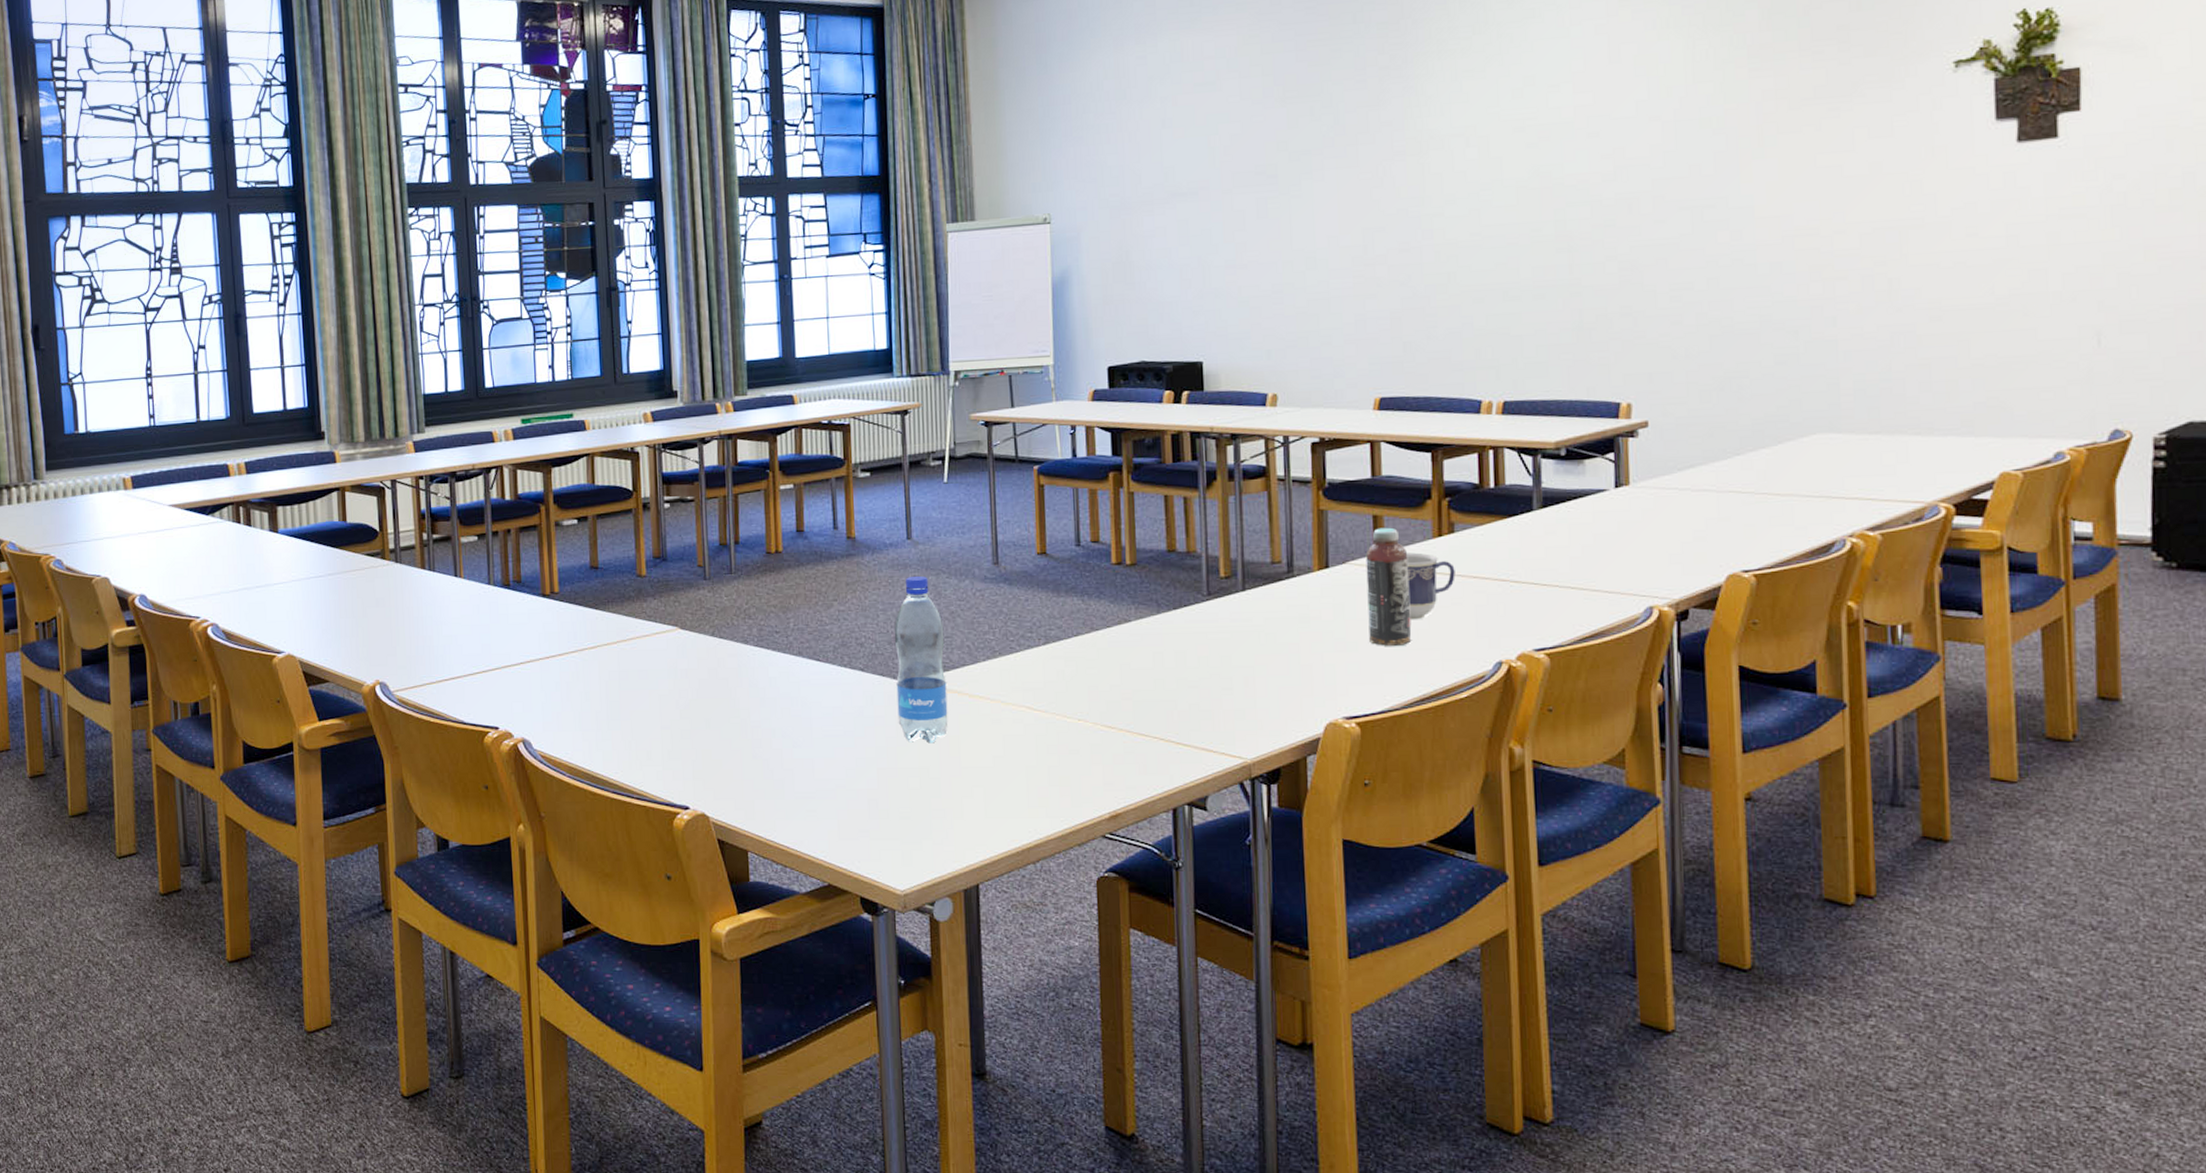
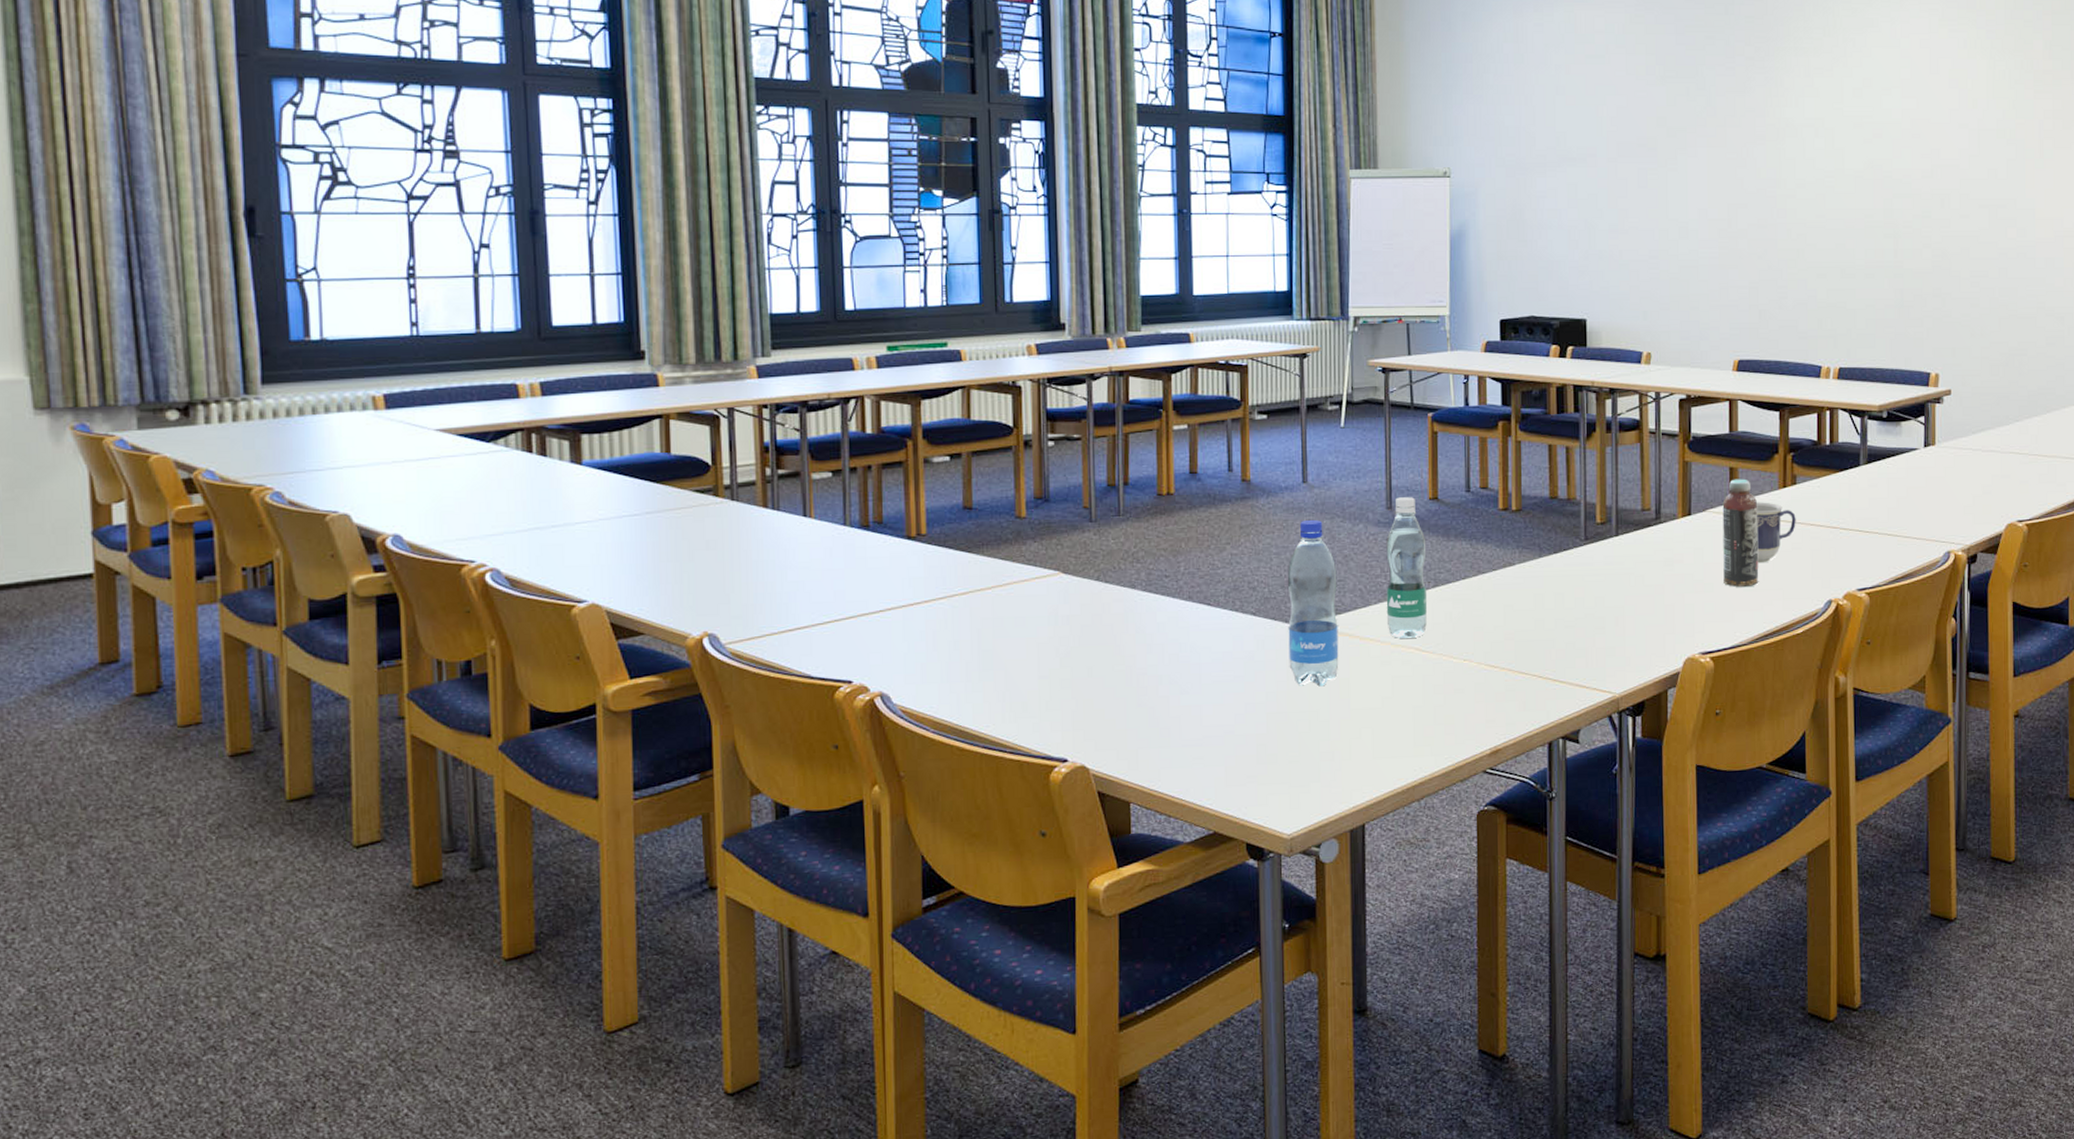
bottle: none [993,552,1038,696] -> present [1386,497,1428,638]

